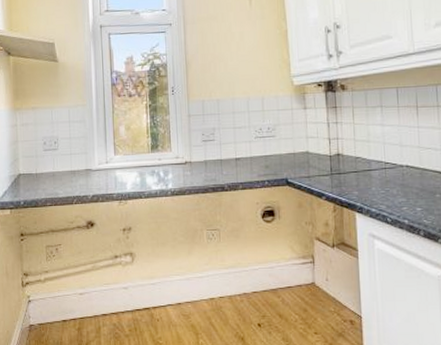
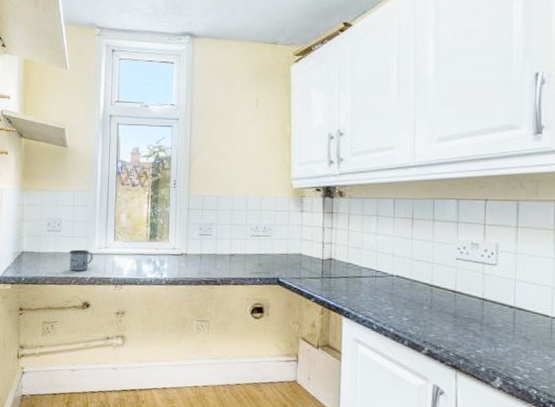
mug: none [68,166,94,190] -> present [69,249,93,271]

